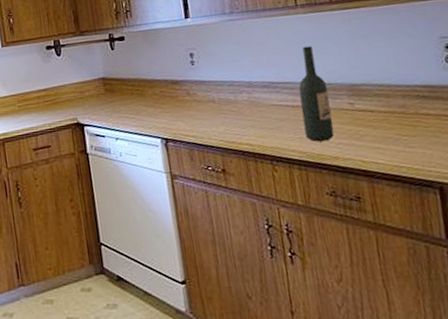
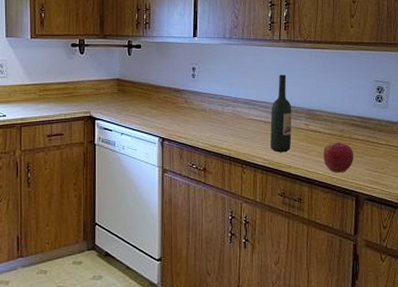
apple: none [380,120,427,160] -> present [323,142,353,173]

